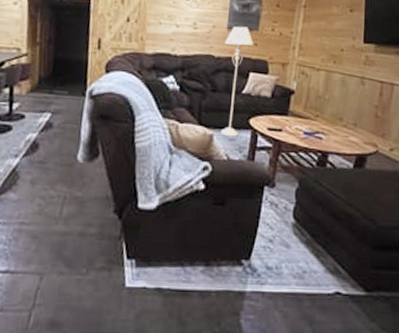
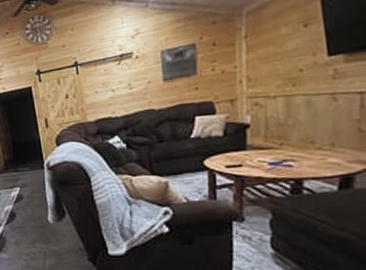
floor lamp: present [221,26,254,137] -> none [163,74,195,181]

